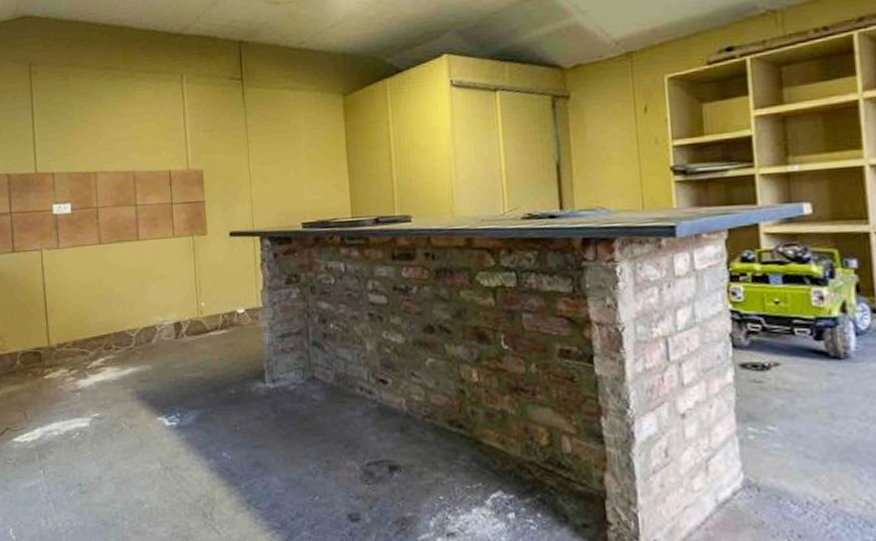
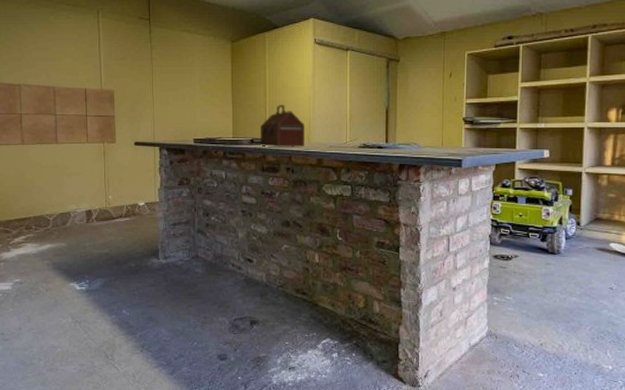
toolbox: none [386,170,447,226] -> present [260,105,304,148]

